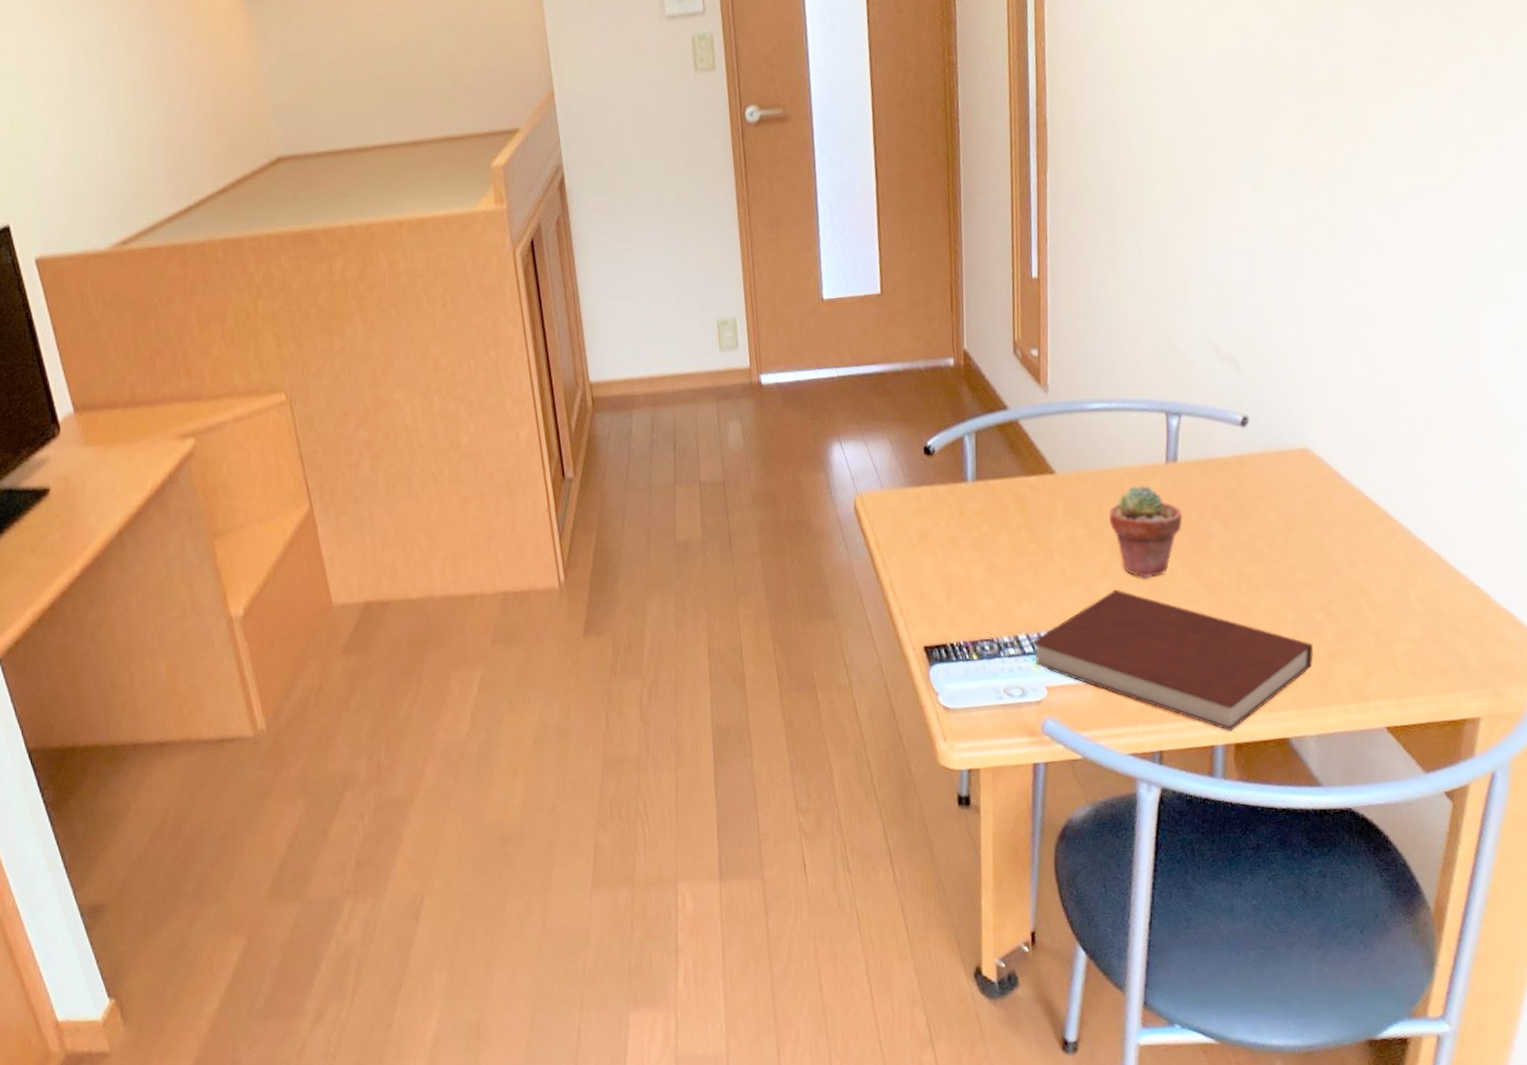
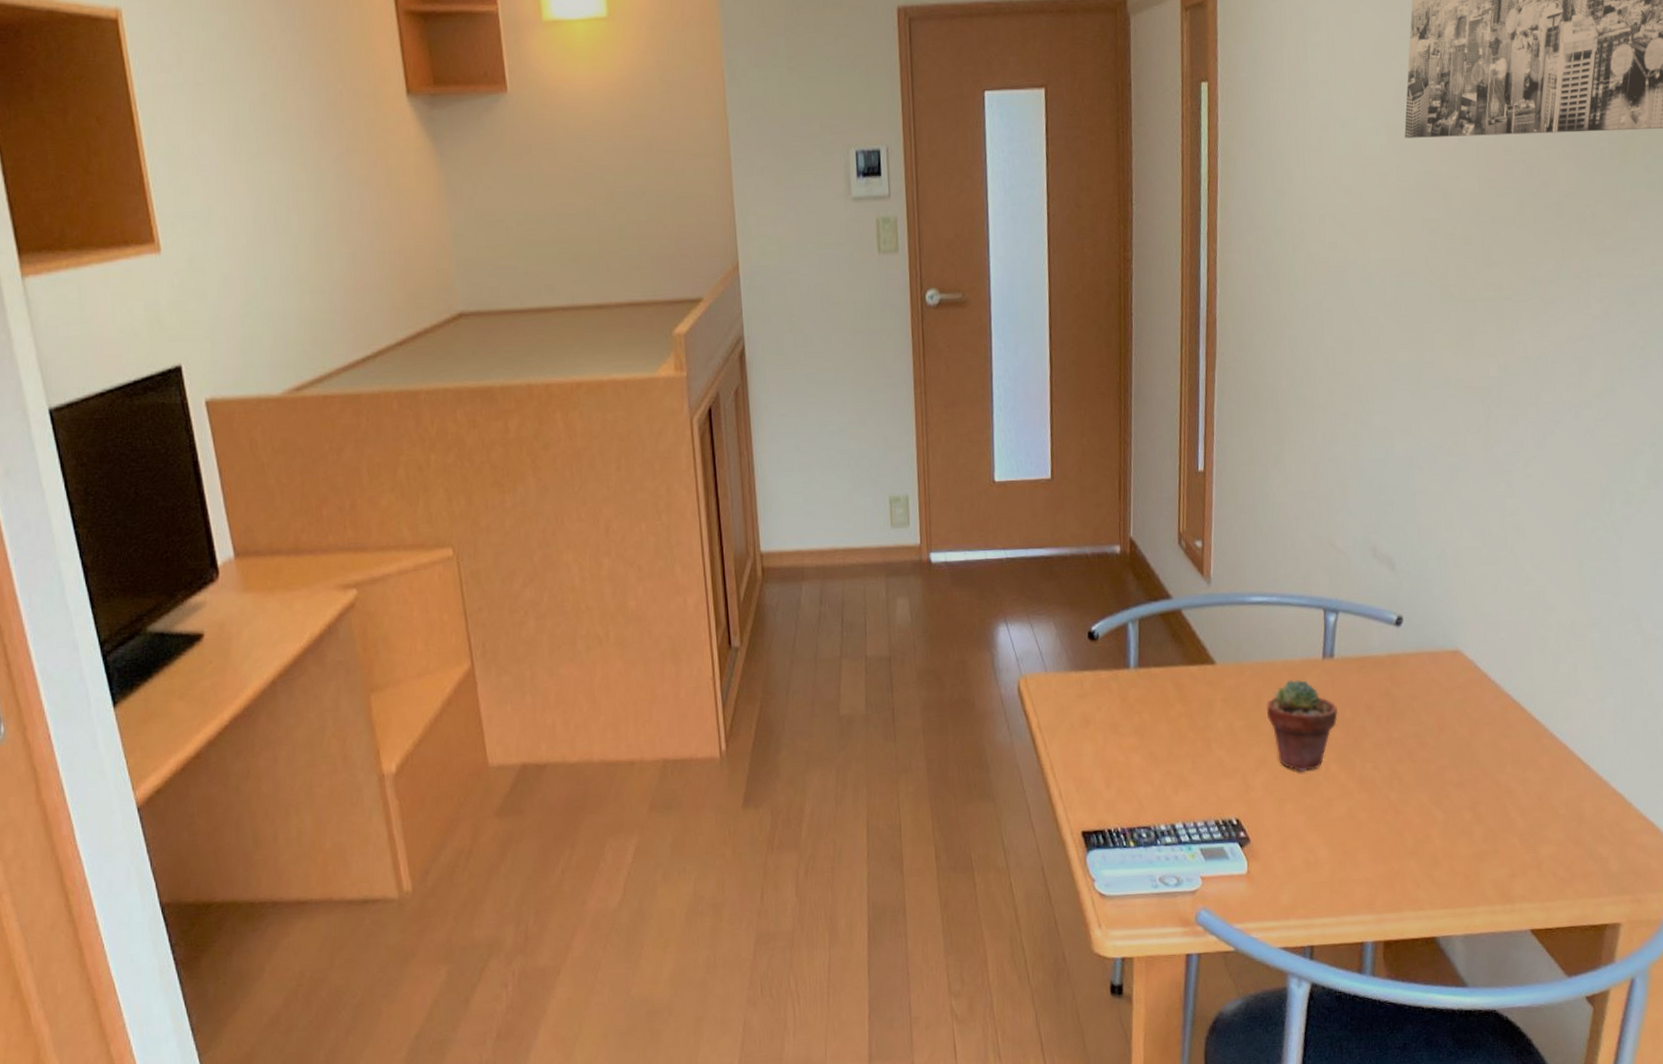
notebook: present [1031,589,1314,732] -> none [1187,782,1462,929]

